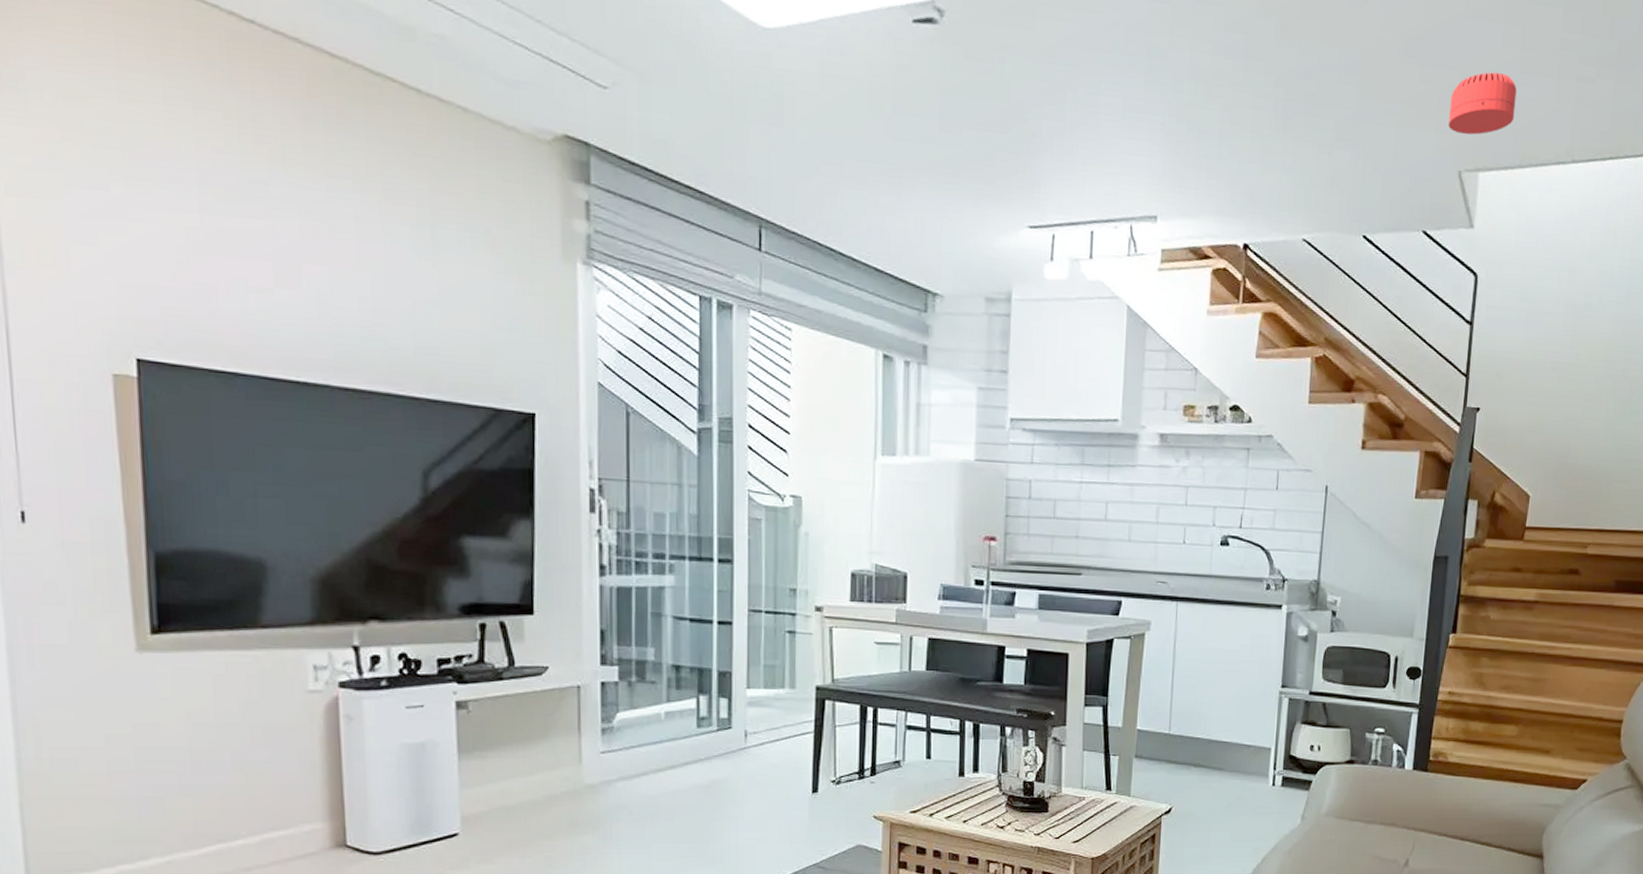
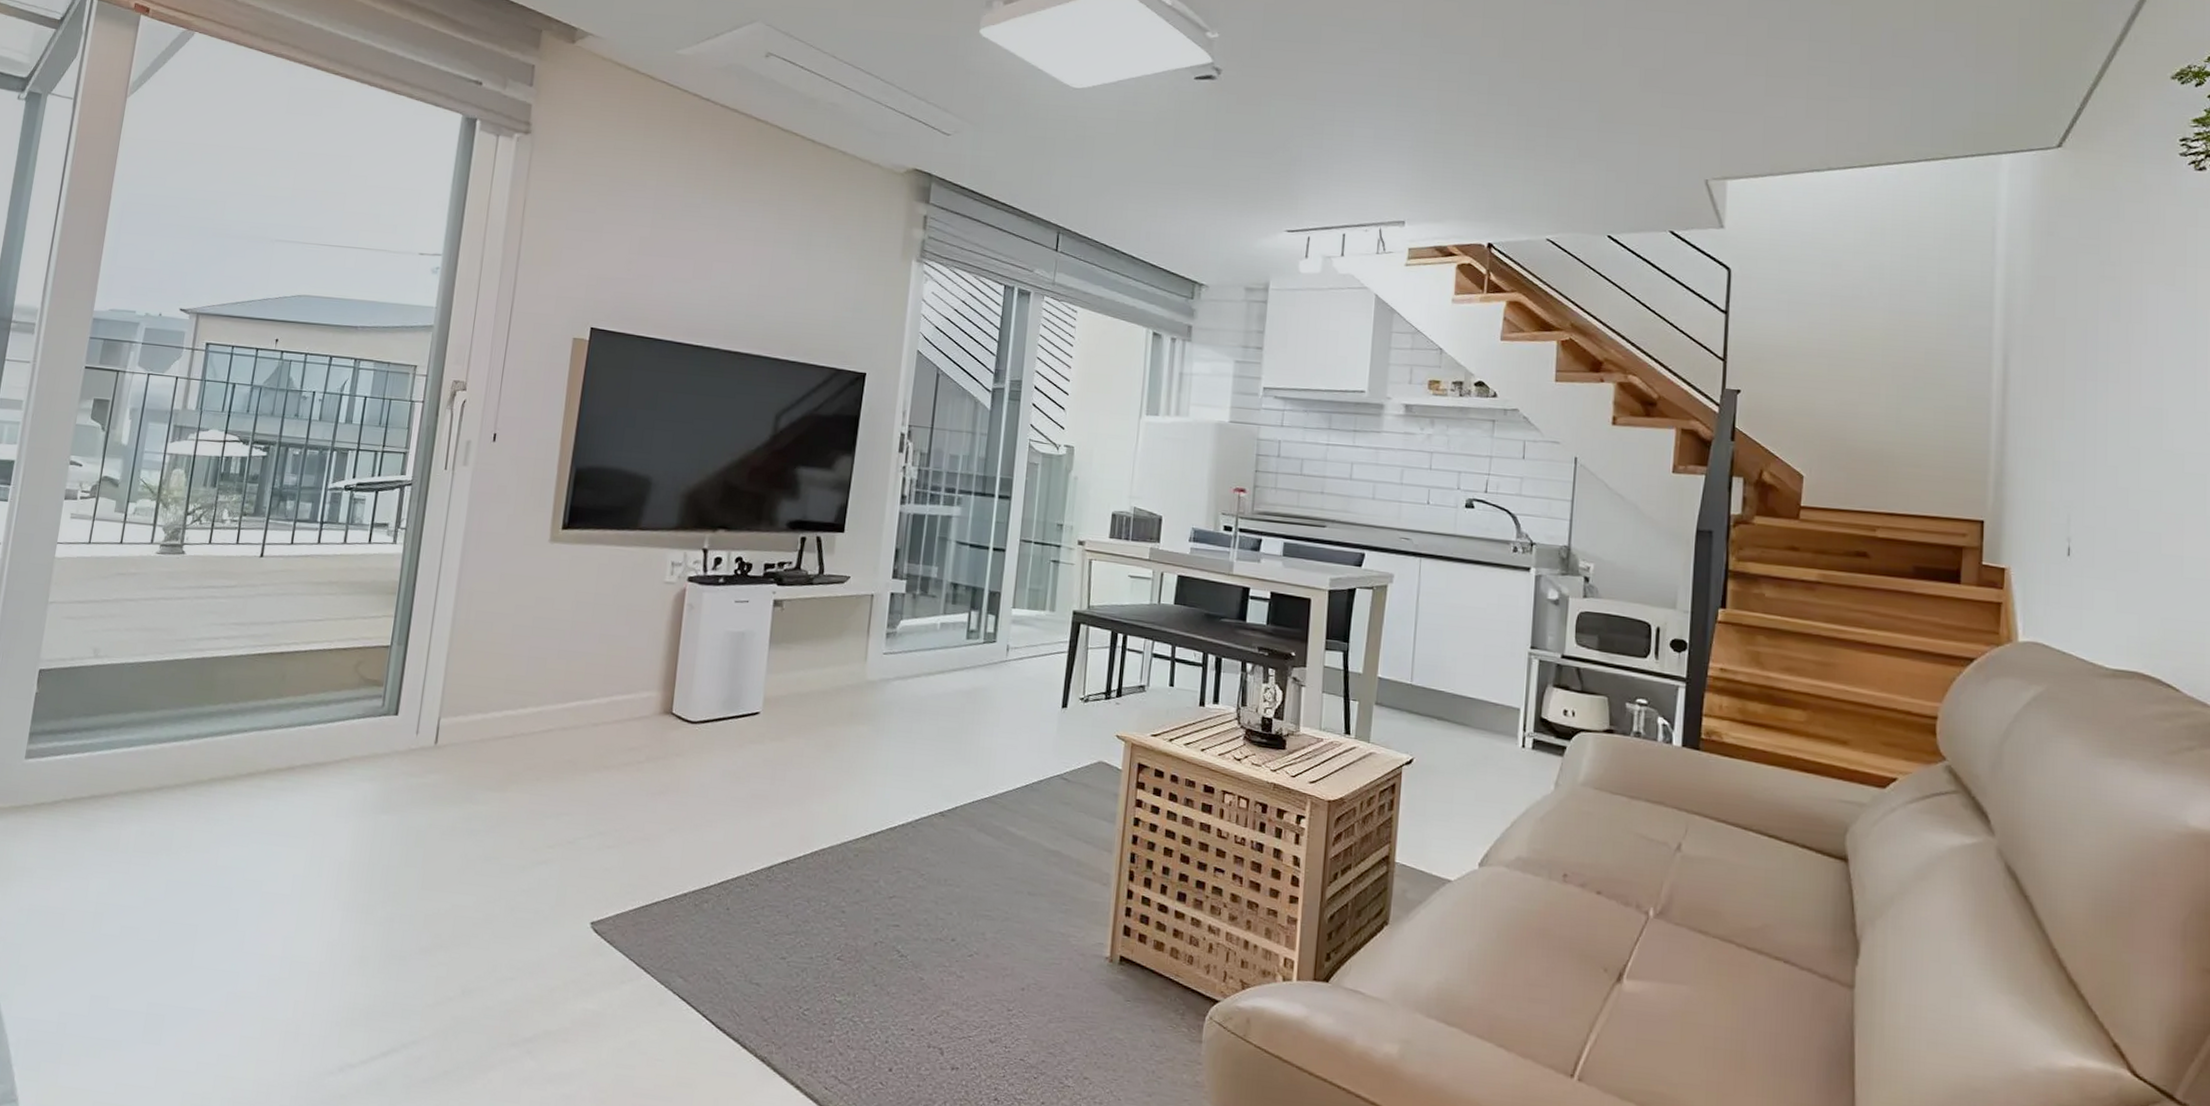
smoke detector: present [1448,72,1517,135] -> none [1693,96,1763,149]

